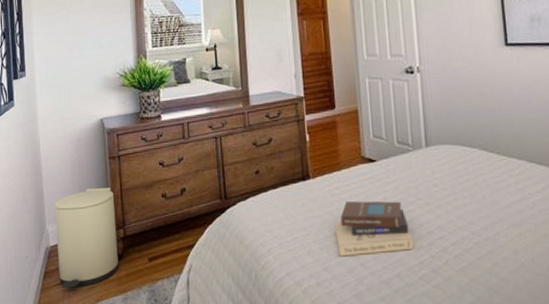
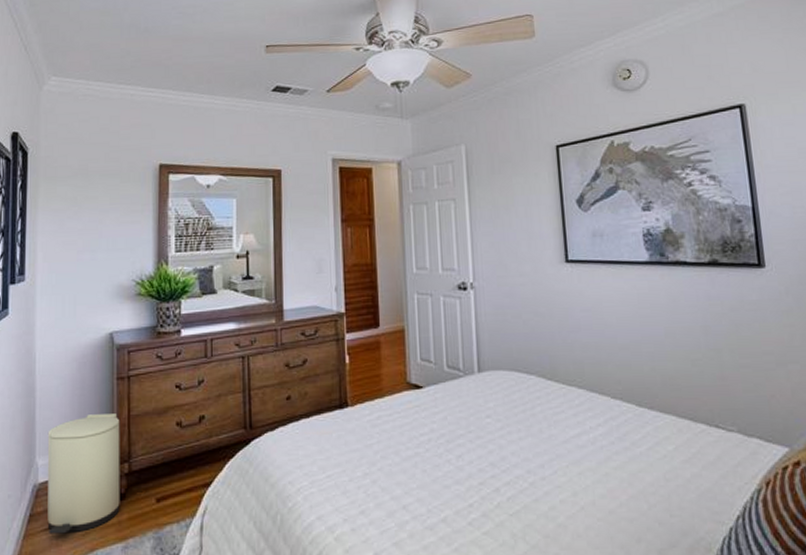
books: present [334,201,414,257] -> none [374,433,463,498]

